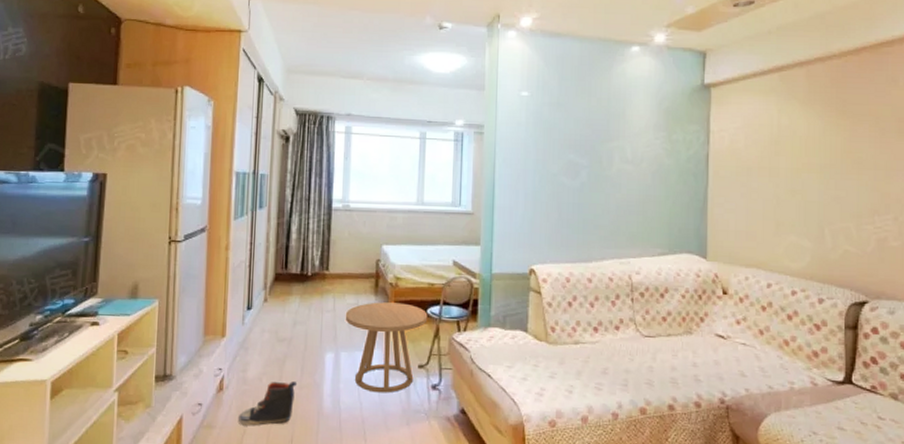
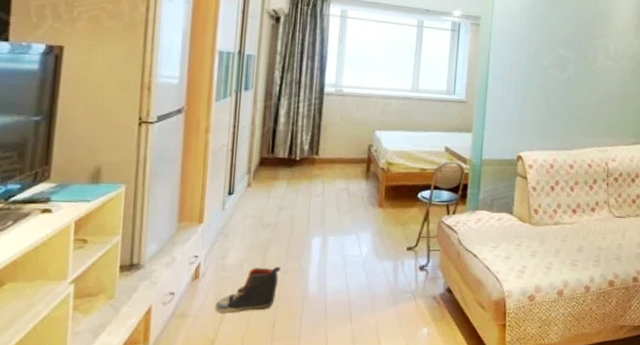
side table: present [345,302,428,393] -> none [334,186,418,276]

